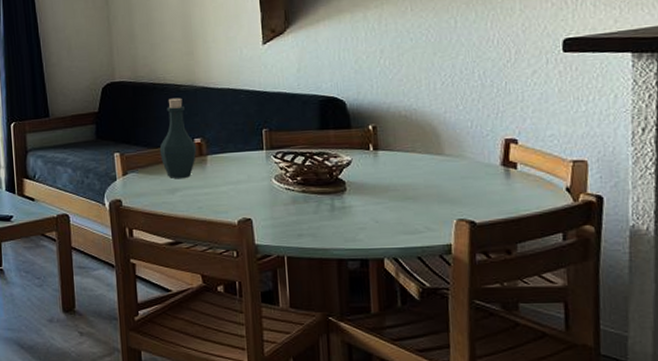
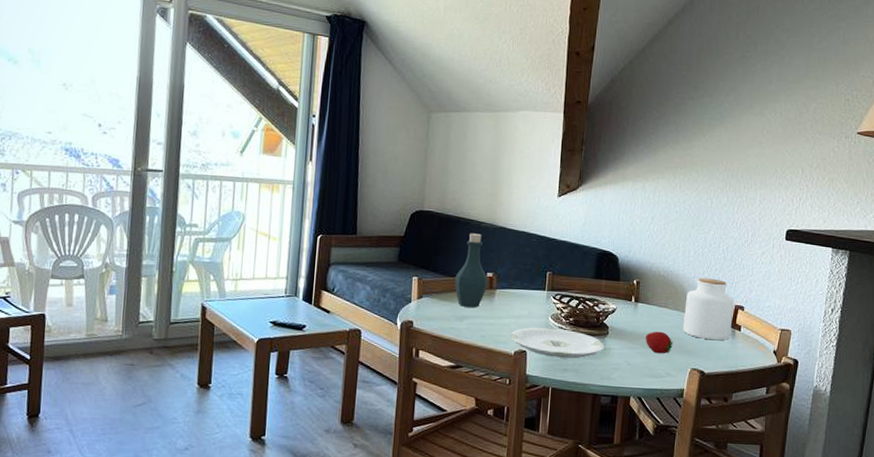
plate: none [230,190,345,223] -> present [510,327,605,359]
fruit: none [392,180,429,207] -> present [645,331,673,355]
jar: none [438,110,504,184] -> present [683,277,734,341]

